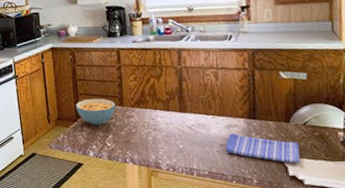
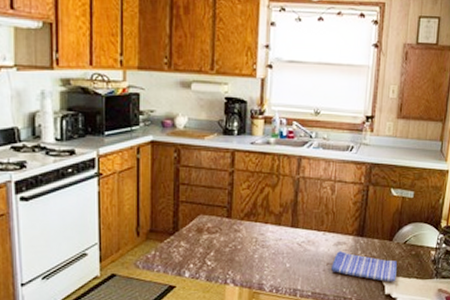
cereal bowl: present [75,98,116,125] -> none [174,207,223,240]

